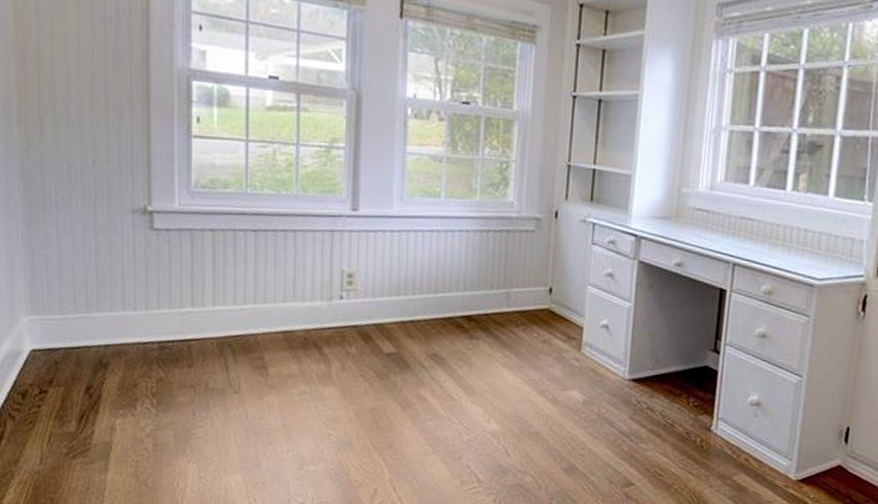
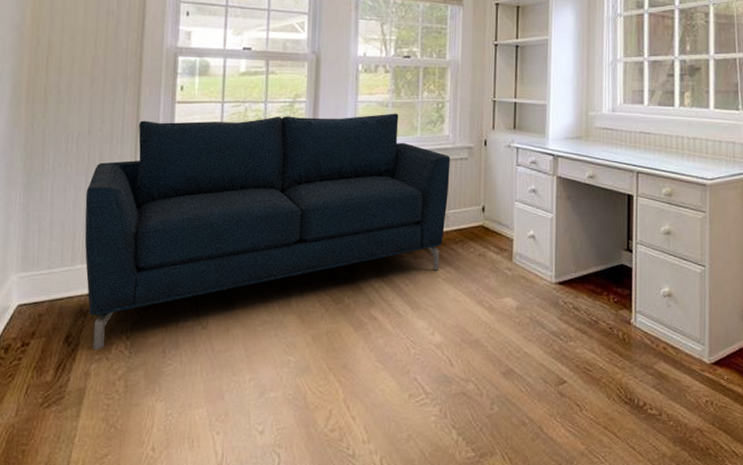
sofa: none [95,154,514,405] -> present [84,113,451,351]

